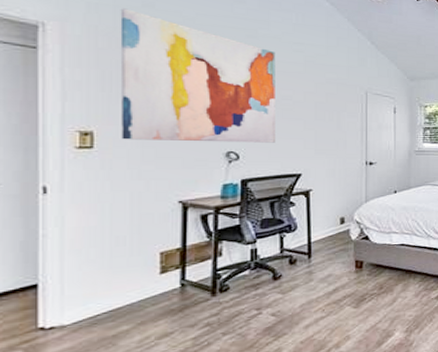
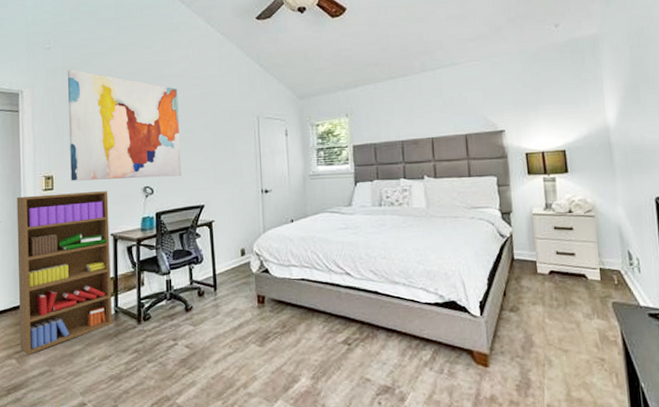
bookshelf: none [30,153,177,343] -> present [16,191,112,355]

